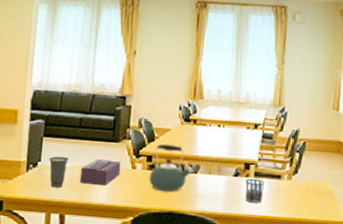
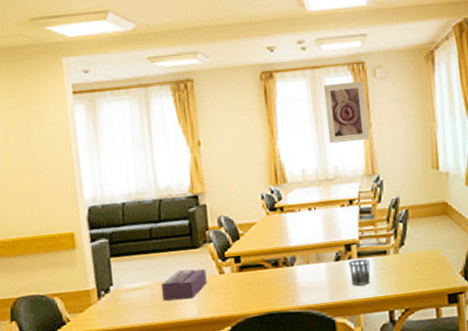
cup: present [49,156,69,188] -> none [122,275,146,312]
kettle: present [149,144,193,192] -> none [240,238,289,292]
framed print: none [245,21,284,74] -> present [324,81,369,144]

